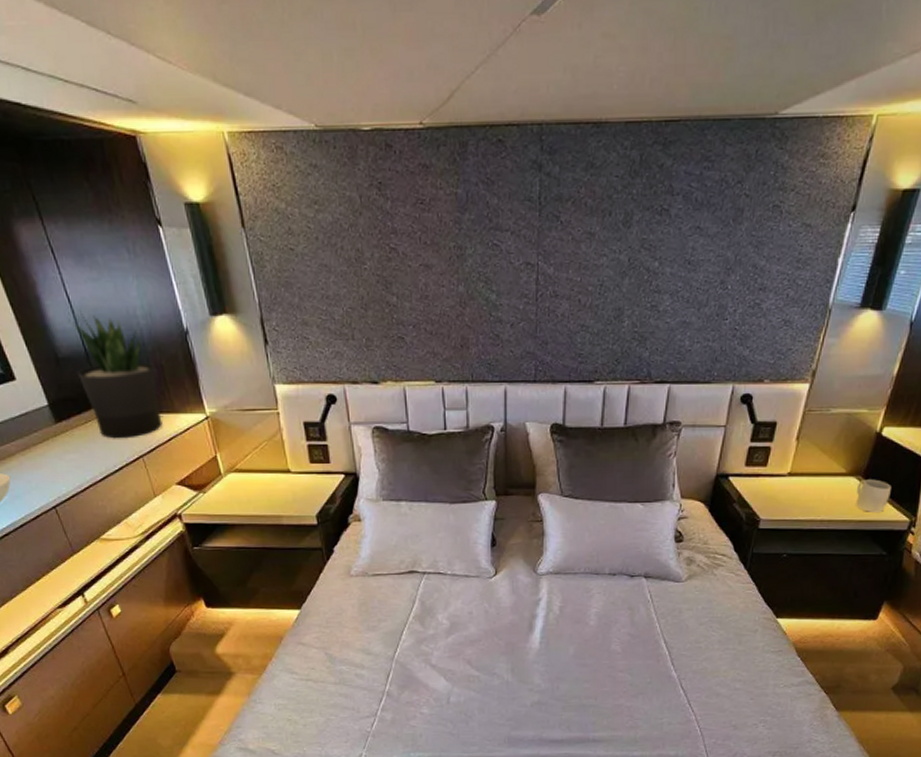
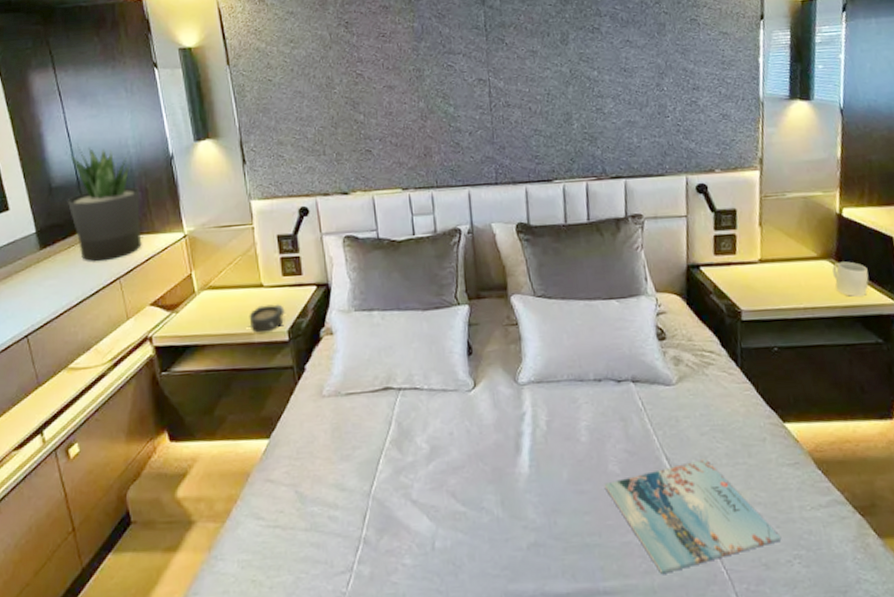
alarm clock: none [276,490,313,517] -> present [248,304,285,335]
magazine: none [605,644,753,729] -> present [604,459,782,574]

